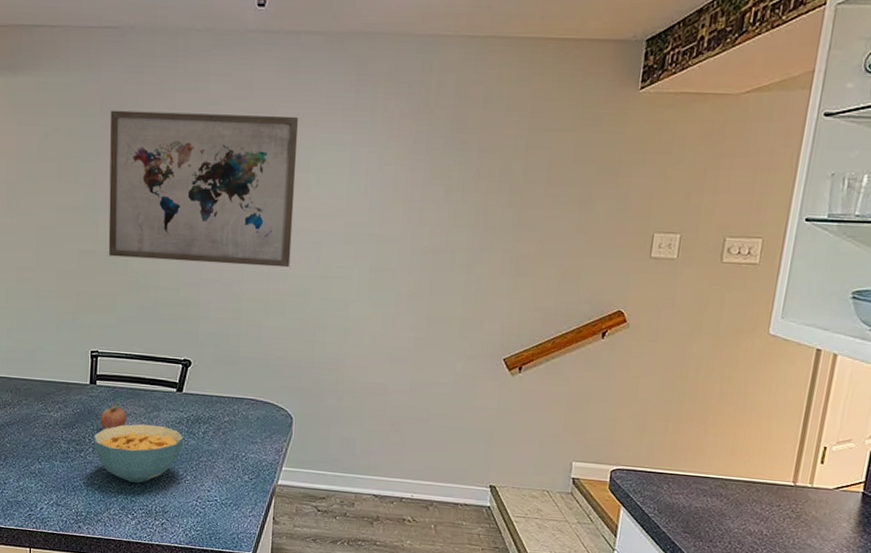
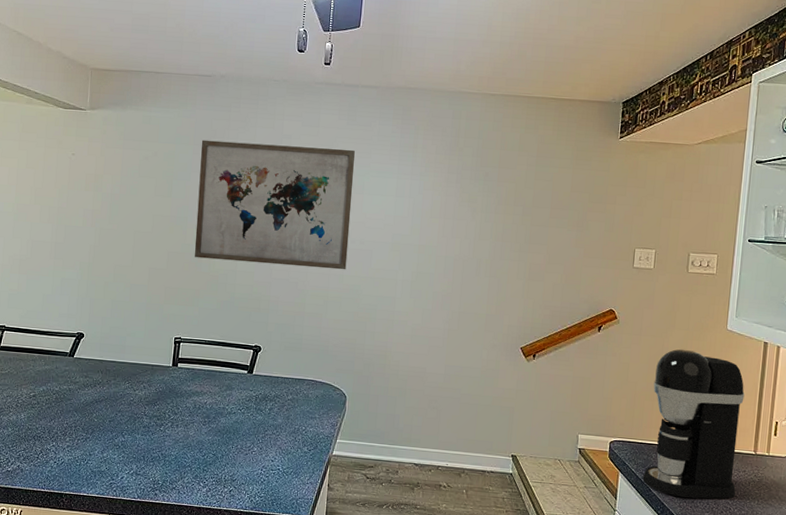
cereal bowl: present [93,423,184,483] -> none [172,401,252,454]
fruit: present [100,403,127,430] -> none [179,383,203,407]
coffee maker: none [649,358,786,538] -> present [642,349,745,499]

